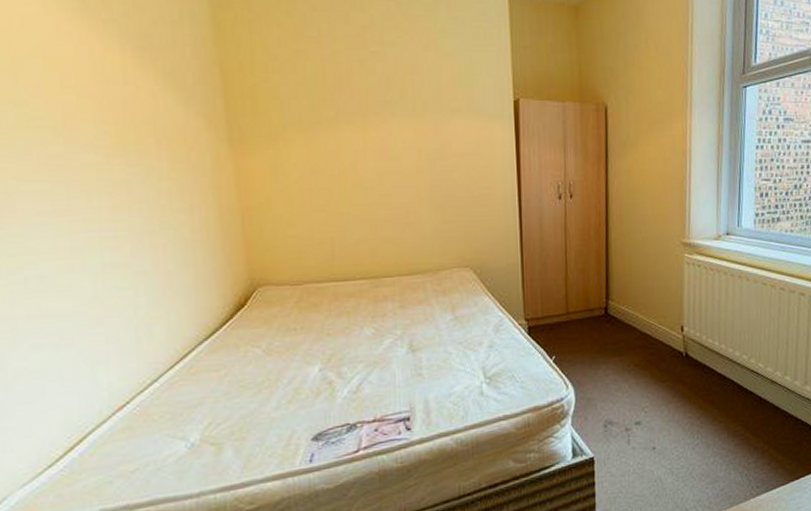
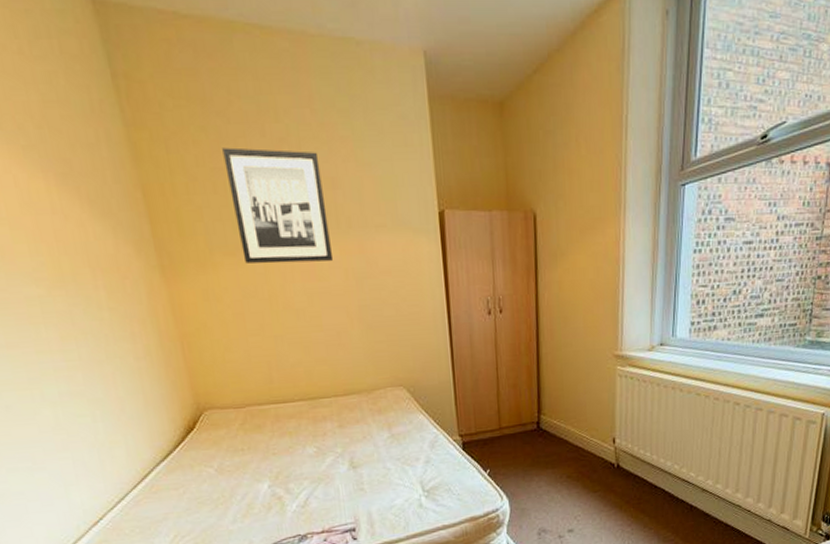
wall art: none [306,32,408,142] -> present [222,147,334,264]

